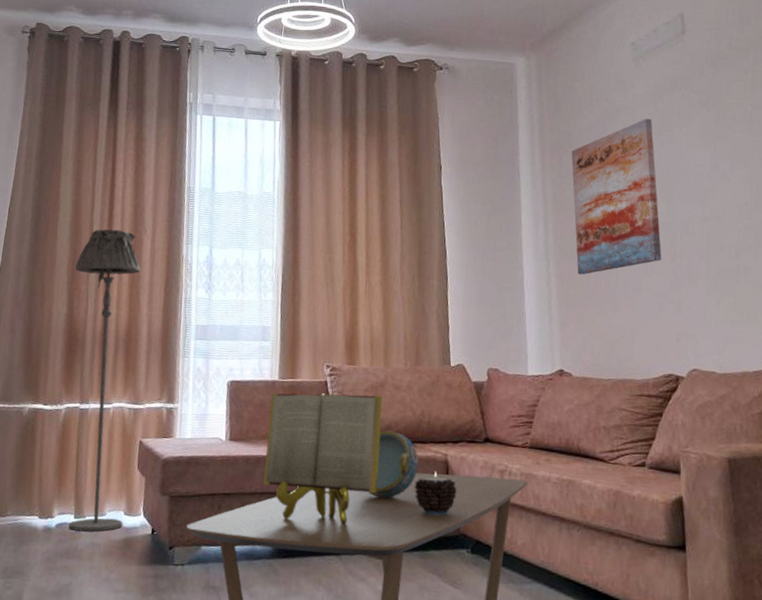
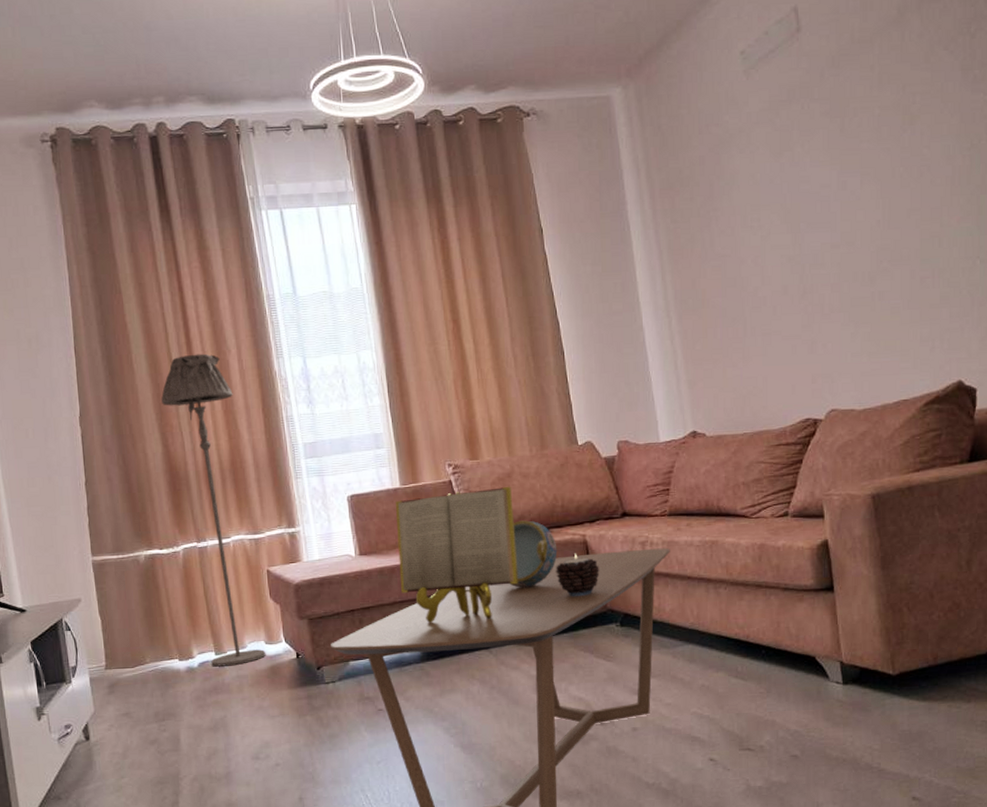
wall art: present [571,118,662,275] -> none [683,140,791,328]

